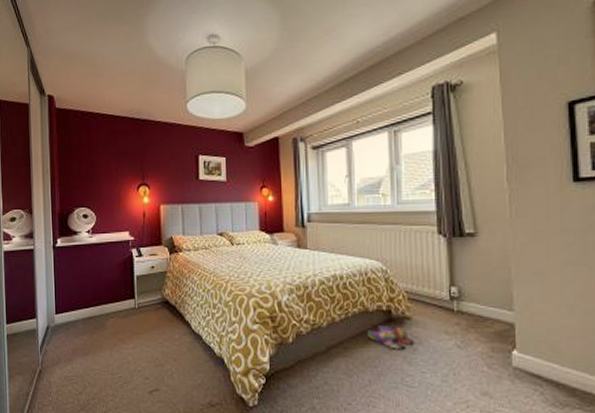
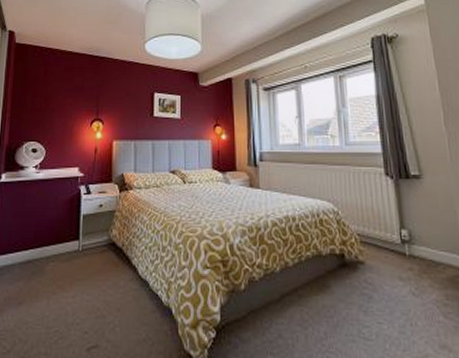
slippers: present [368,326,414,349] -> none [322,271,369,297]

